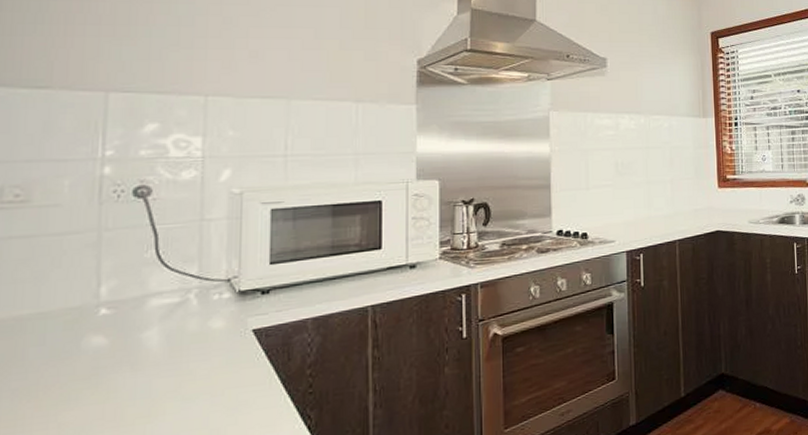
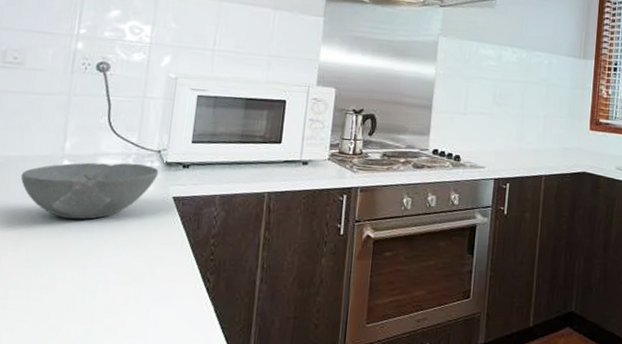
bowl: none [40,298,231,379] -> present [20,162,159,220]

